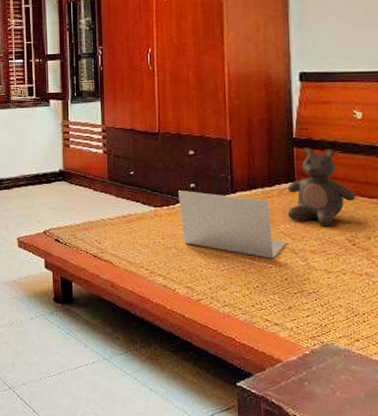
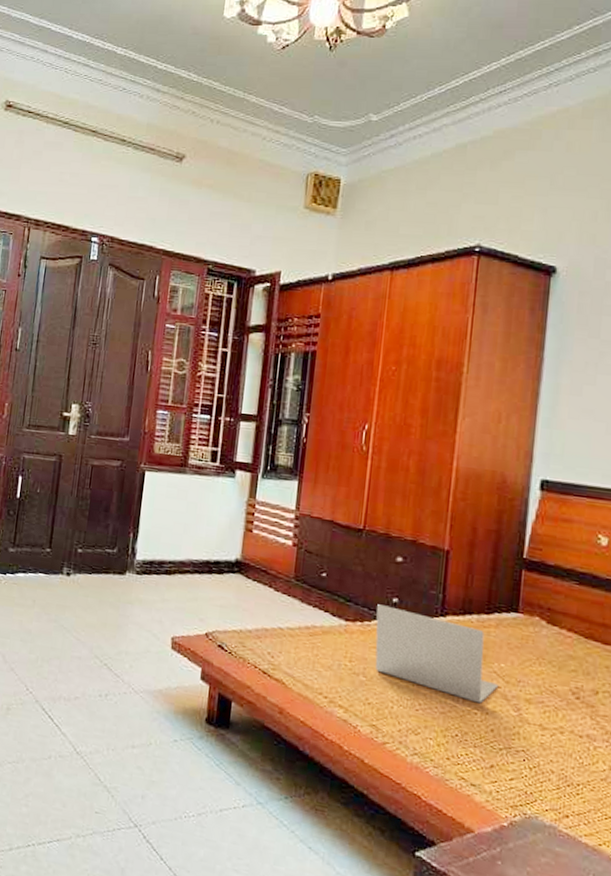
teddy bear: present [287,147,356,226] -> none [504,572,588,672]

